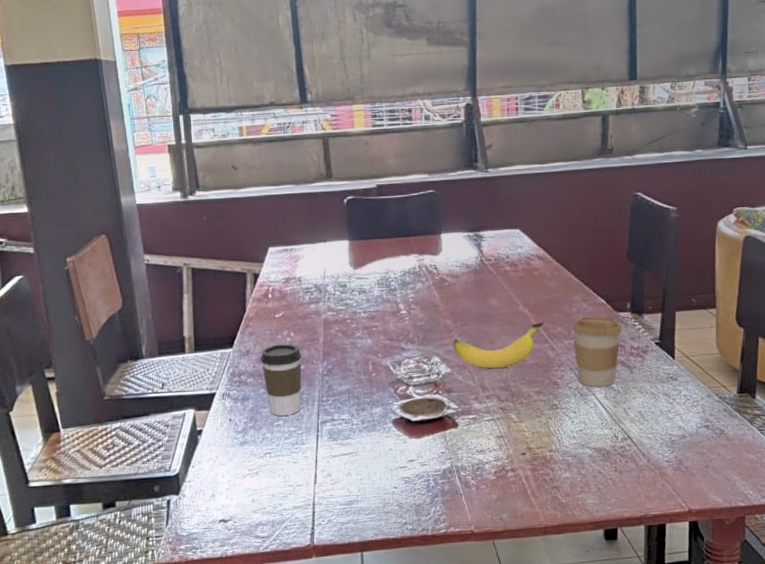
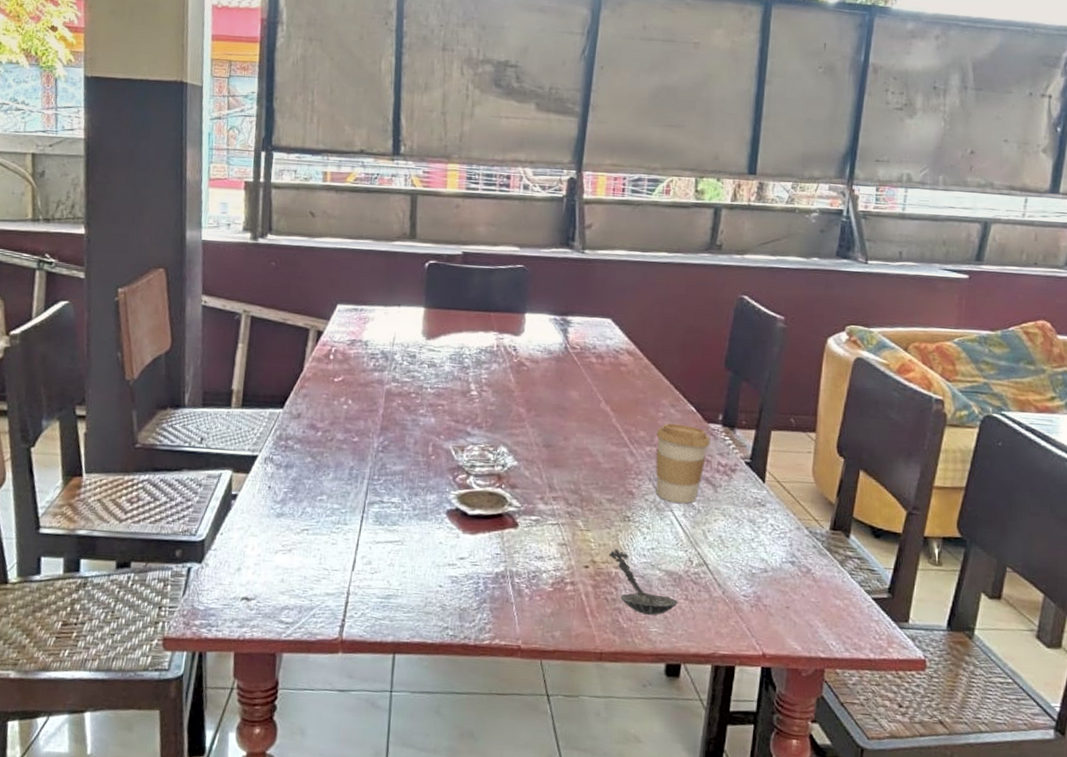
coffee cup: present [260,344,302,416] -> none [311,411,357,491]
banana: present [453,322,544,369] -> none [523,423,626,469]
spoon: none [542,434,609,490] -> present [608,549,678,616]

